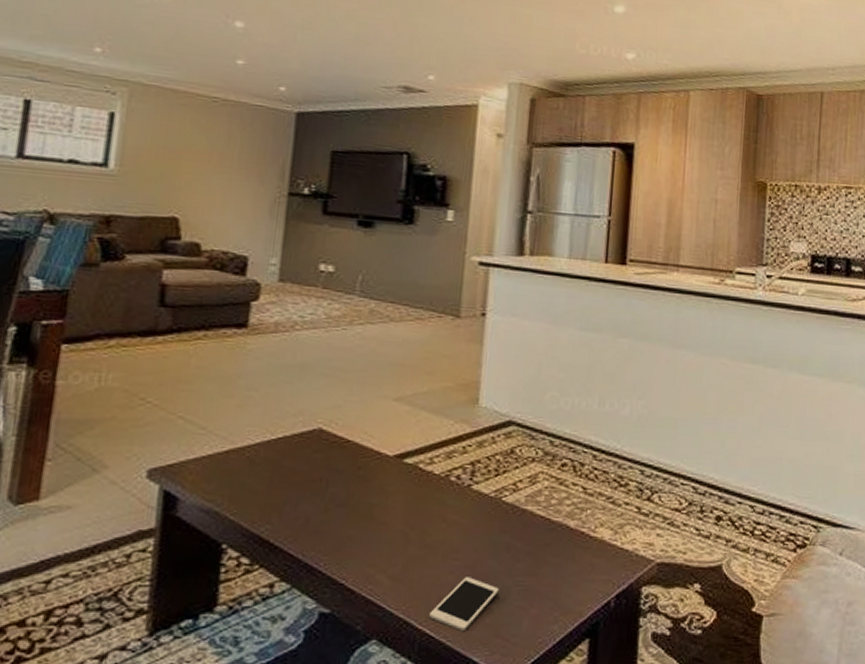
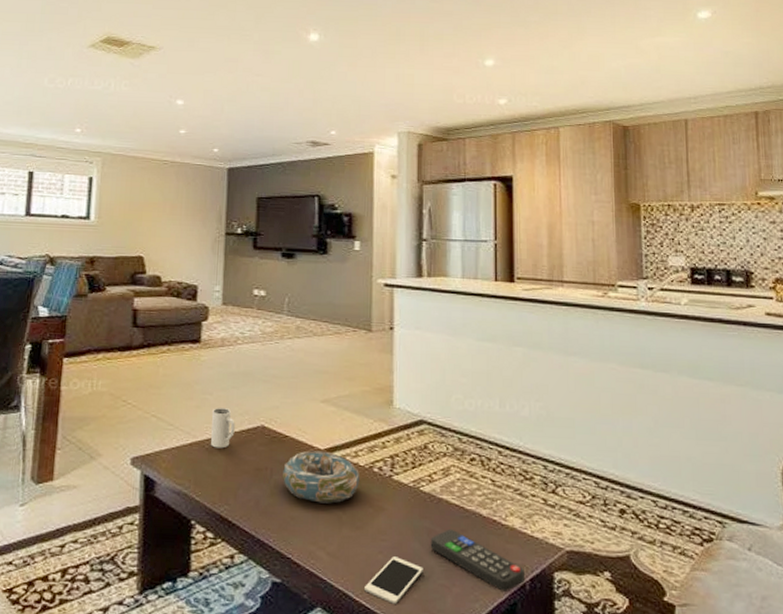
mug: none [253,407,286,457] -> present [211,408,235,449]
decorative bowl: none [340,457,434,519] -> present [283,451,361,504]
remote control: none [509,543,611,610] -> present [430,528,524,592]

